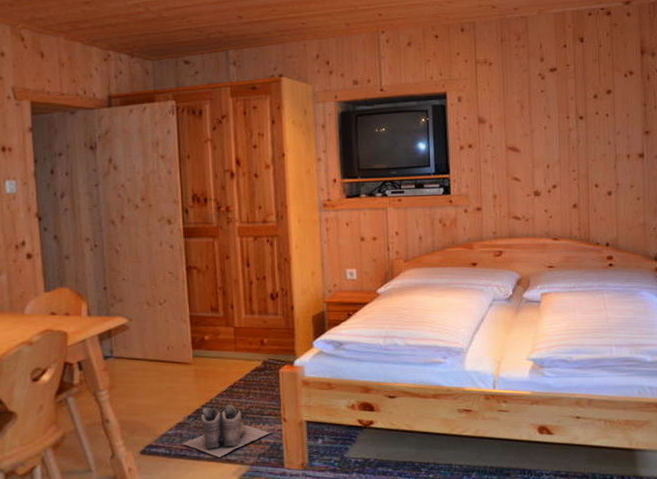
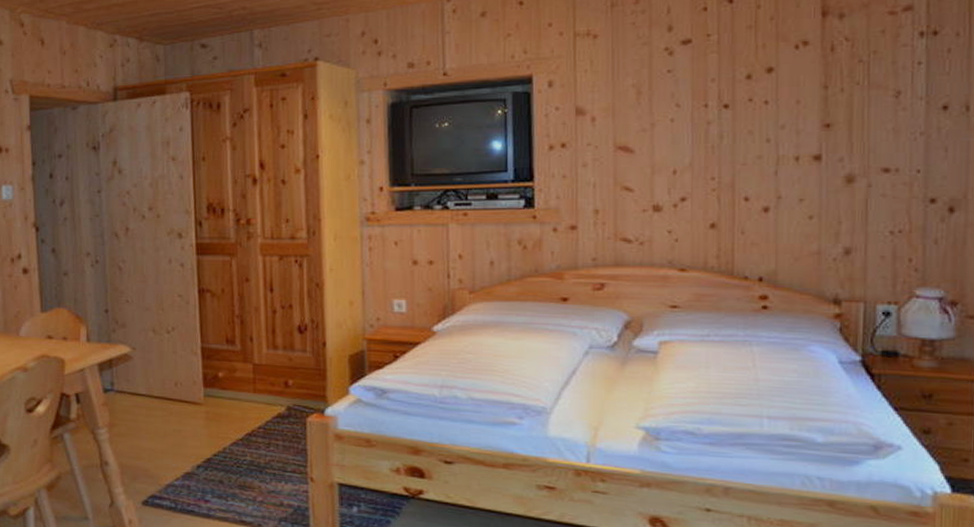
boots: present [182,404,270,457] -> none [190,455,294,517]

